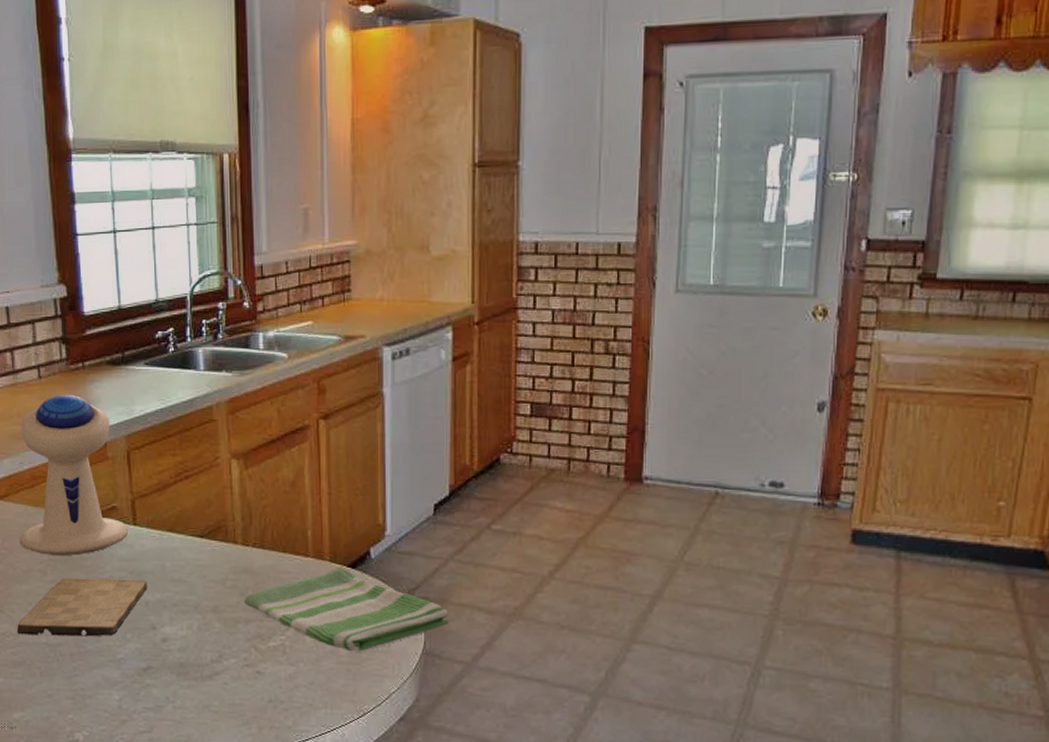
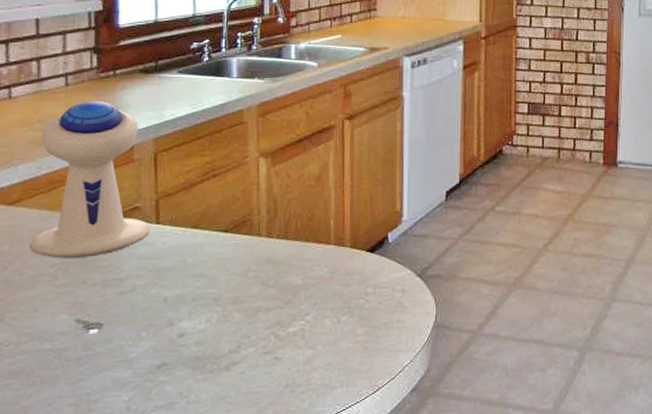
cutting board: present [17,578,147,637] -> none [18,276,167,343]
dish towel: present [244,567,449,652] -> none [266,252,458,330]

